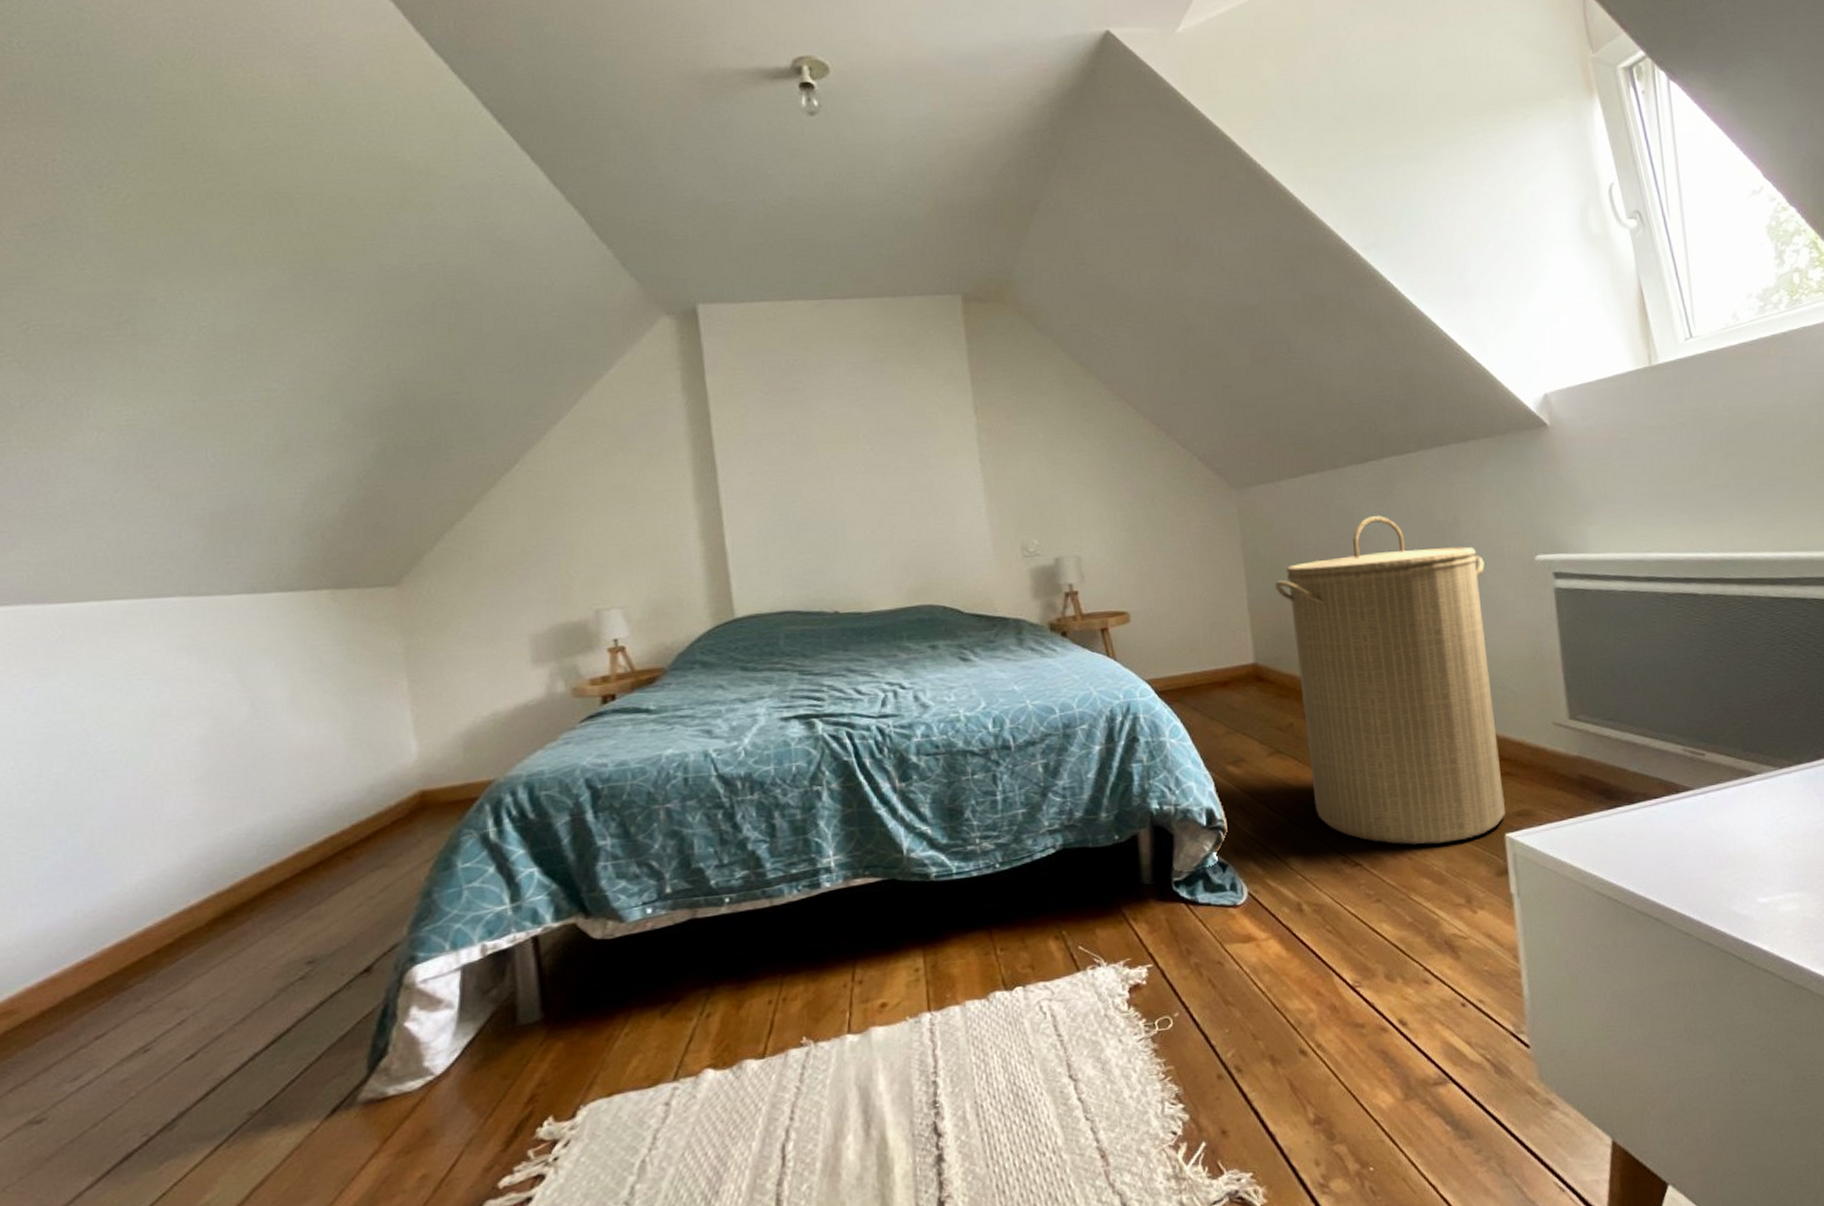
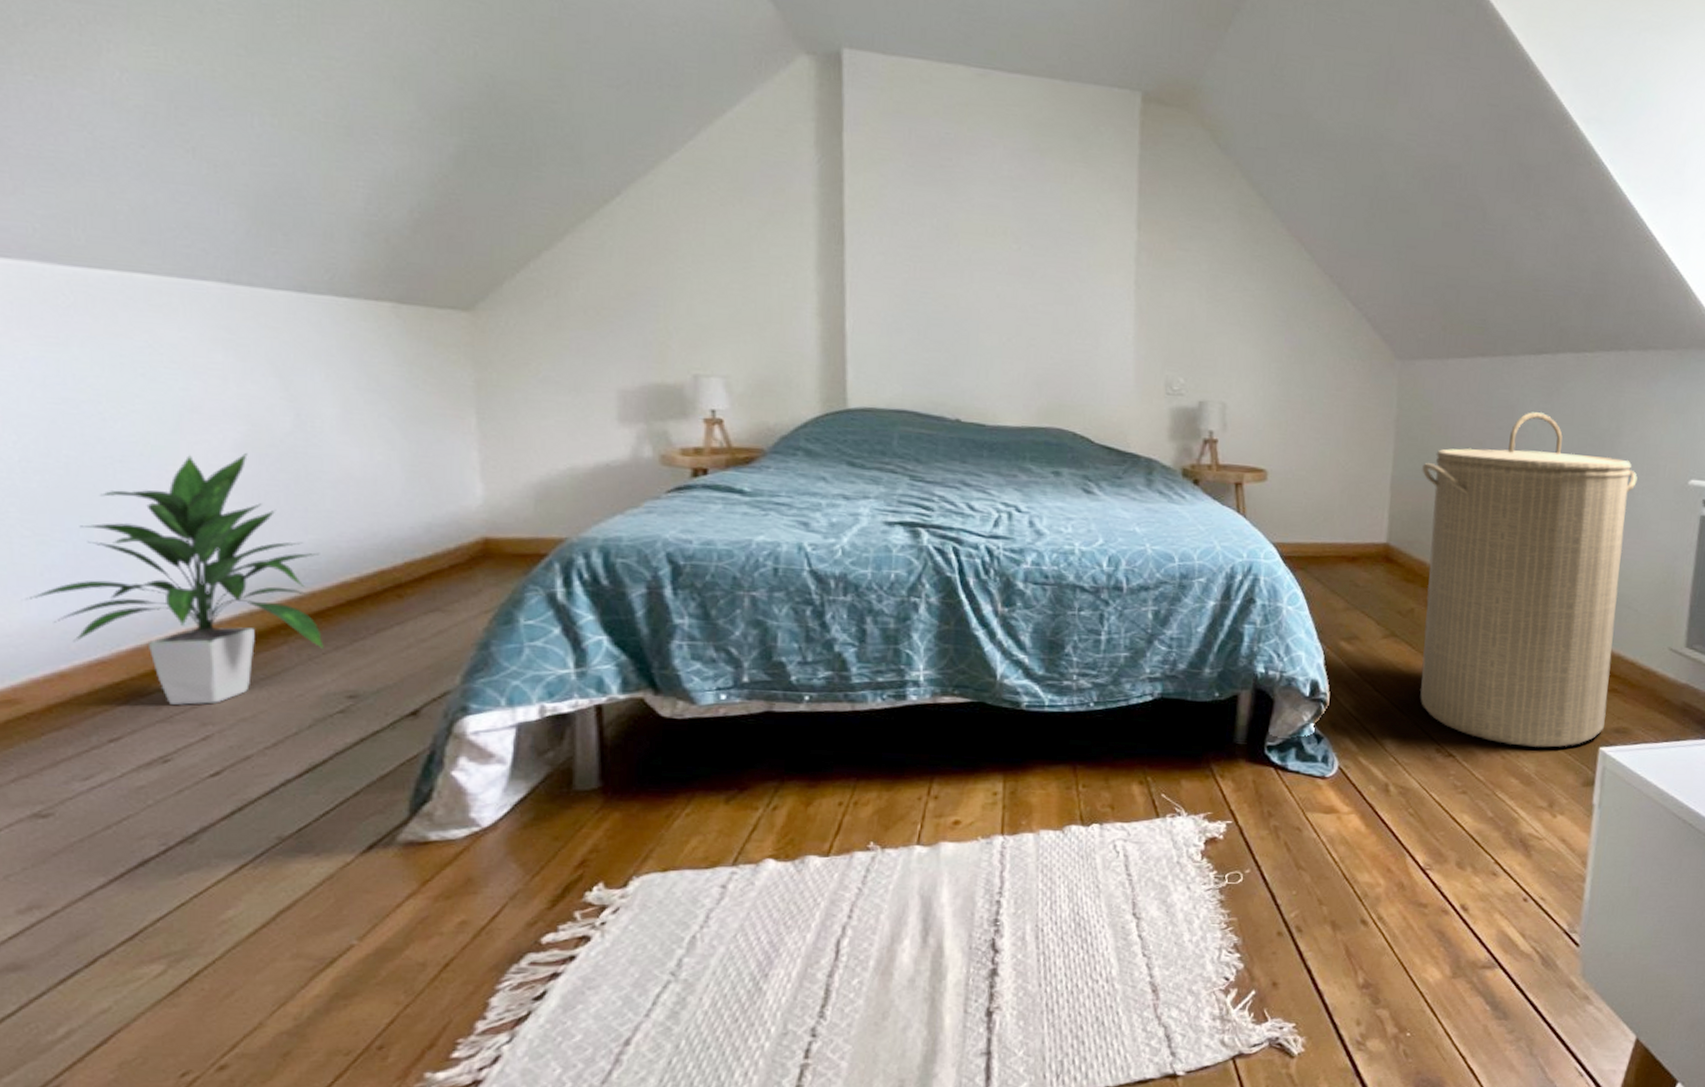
indoor plant: none [22,746,284,994] -> present [26,453,324,705]

